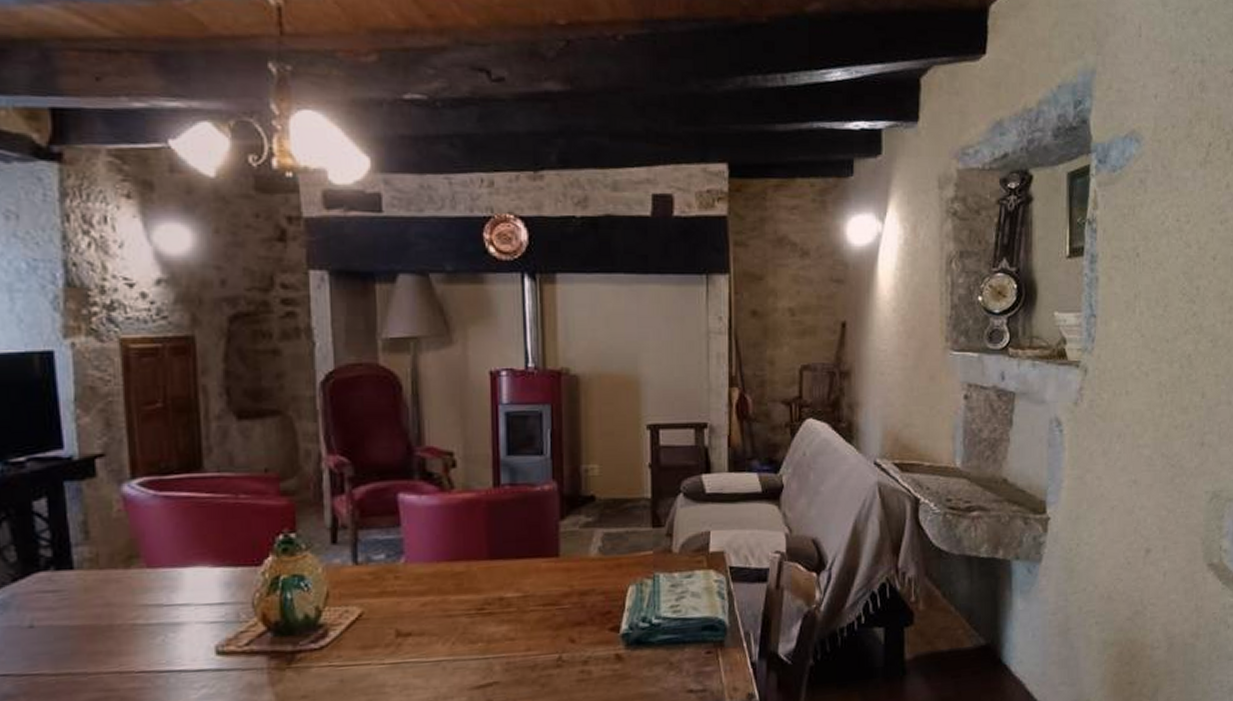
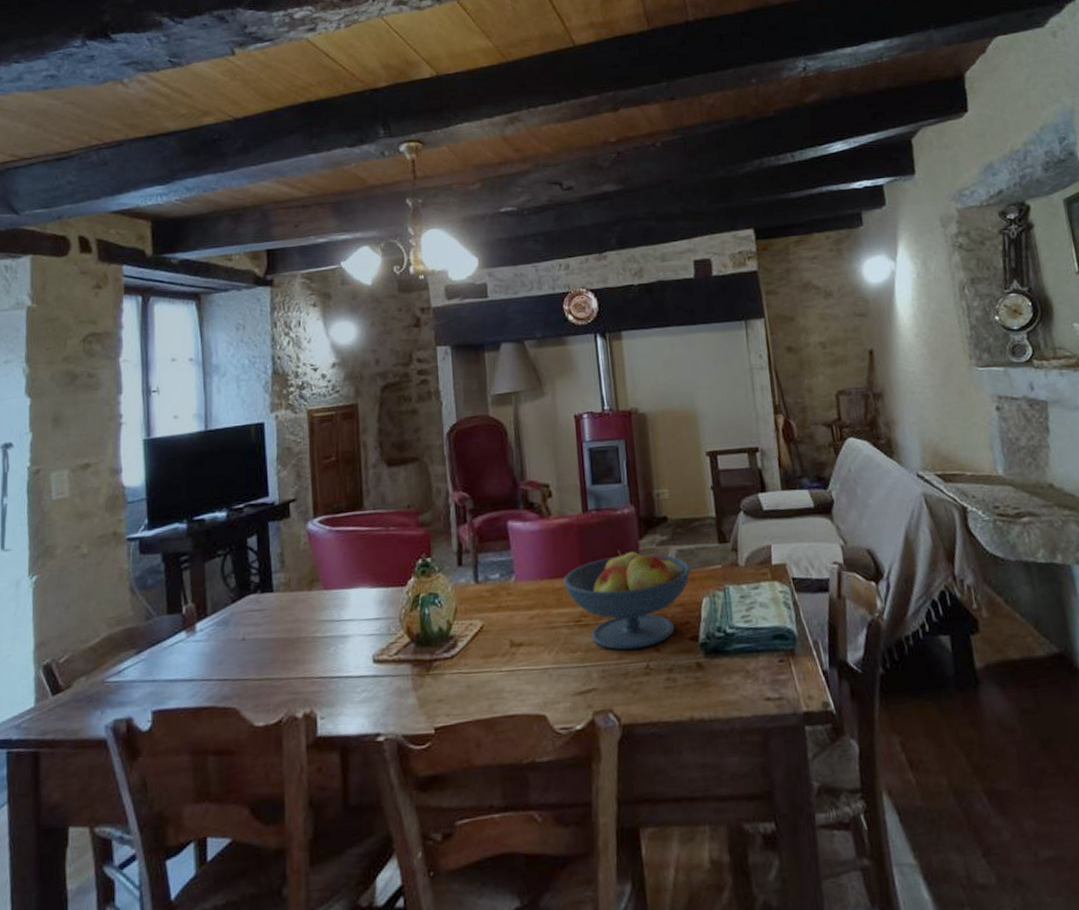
fruit bowl: none [465,531,618,641] -> present [563,550,691,650]

